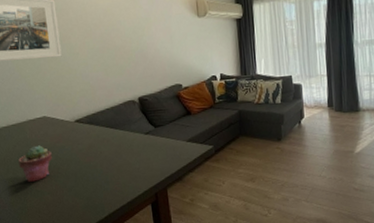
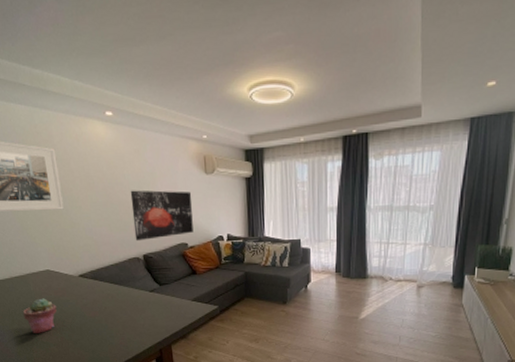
wall art: none [126,34,187,85] -> present [130,190,194,241]

